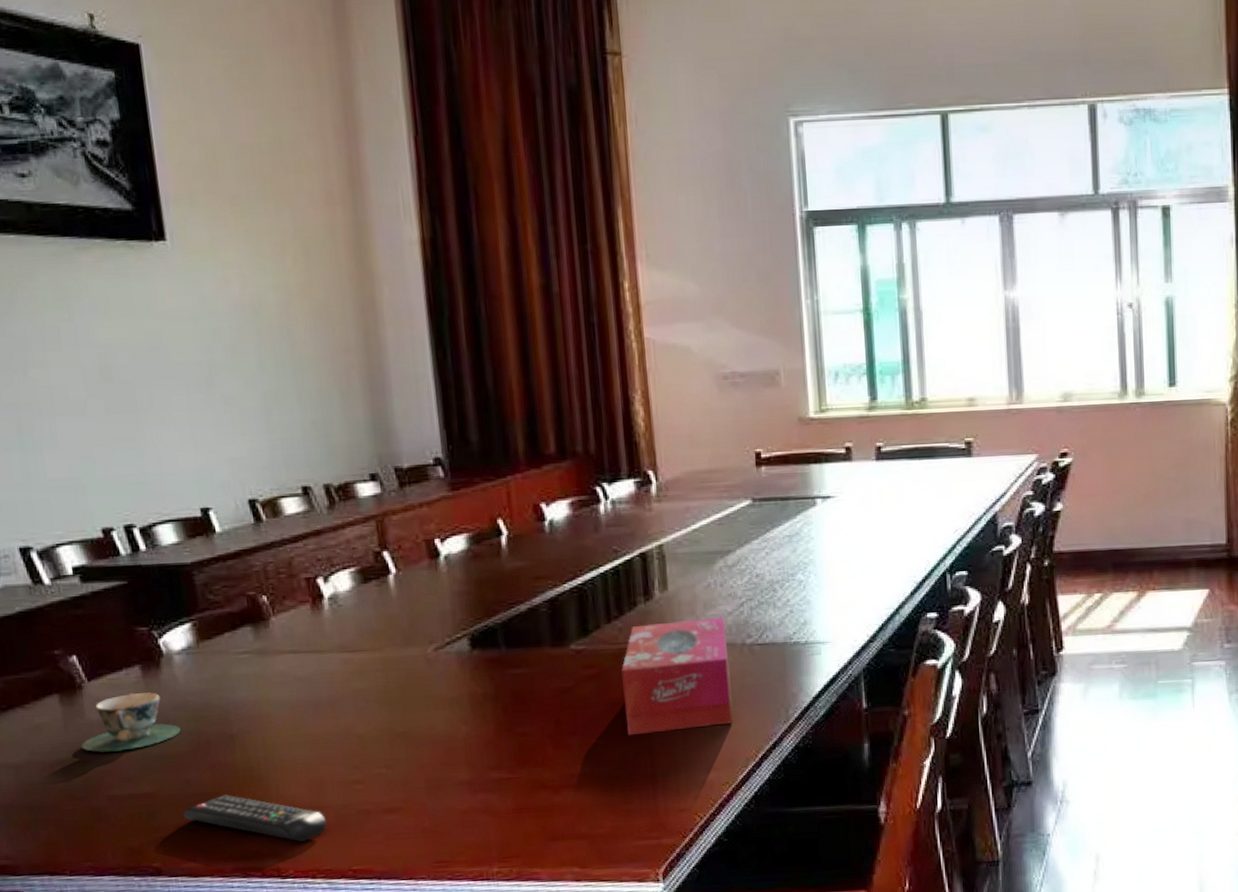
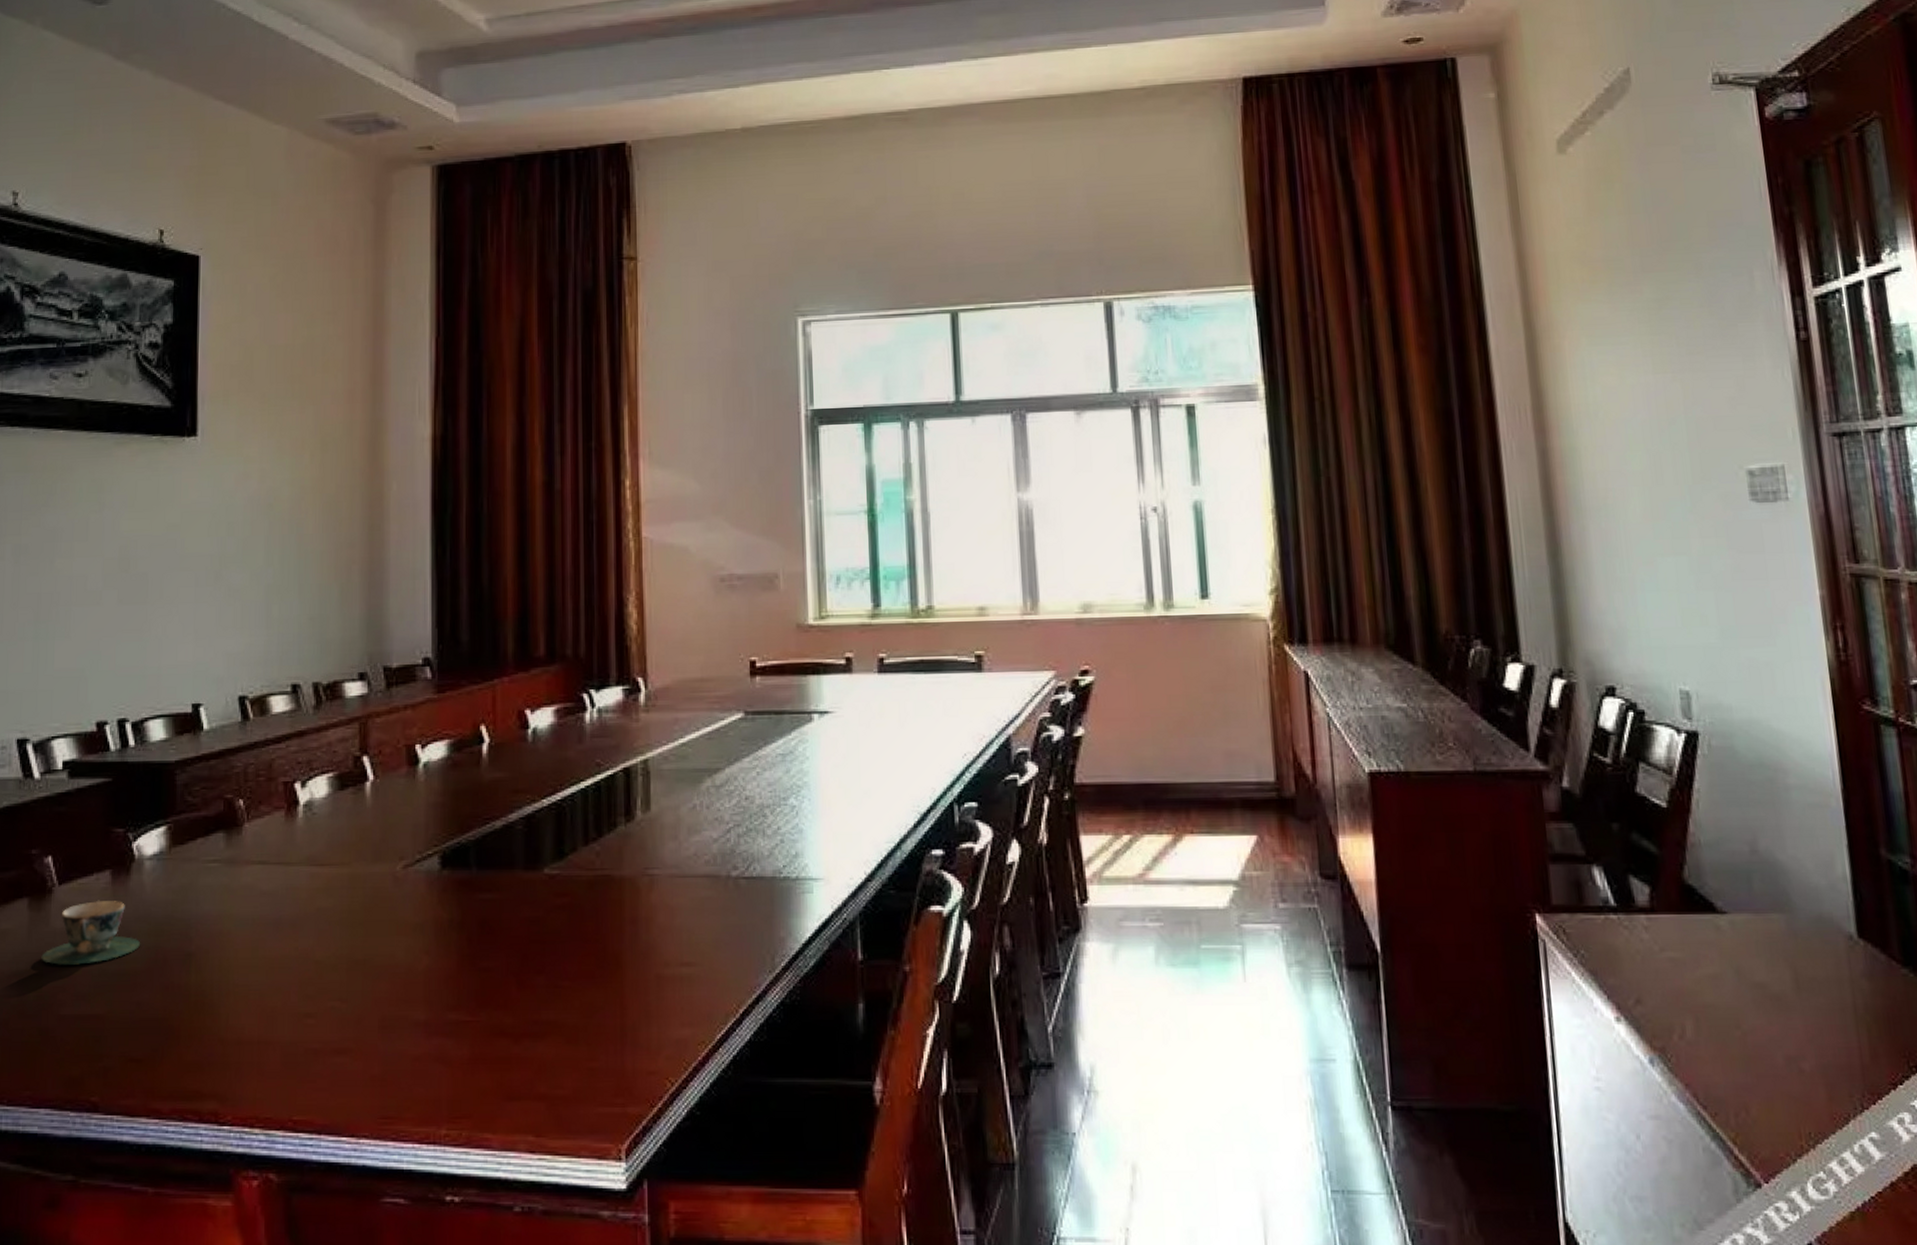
remote control: present [183,794,328,842] -> none [128,1021,273,1082]
tissue box: present [621,618,732,736] -> none [596,845,713,978]

